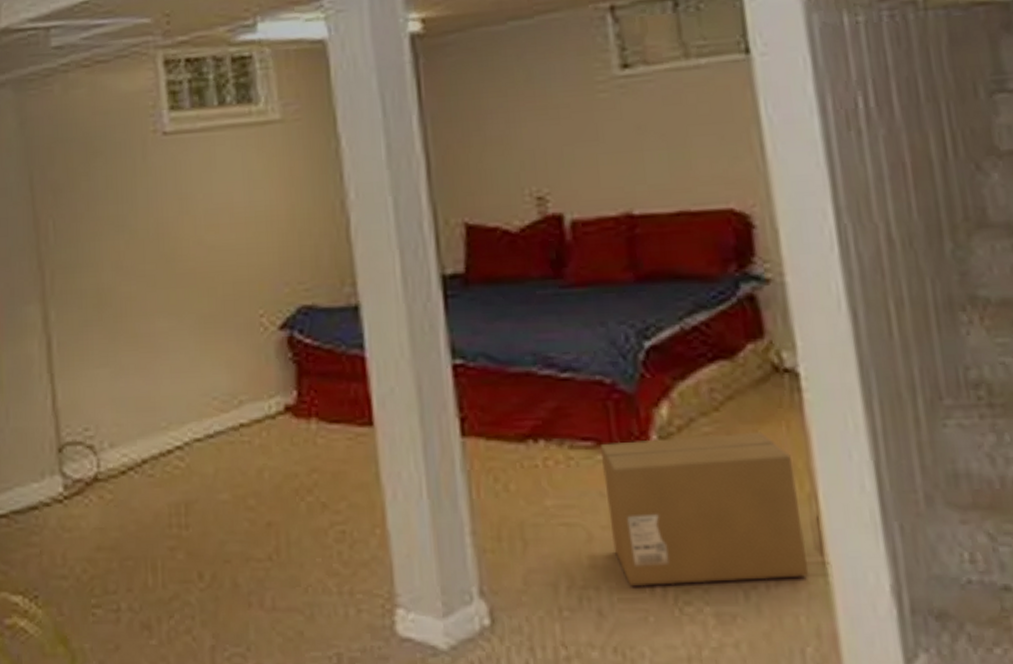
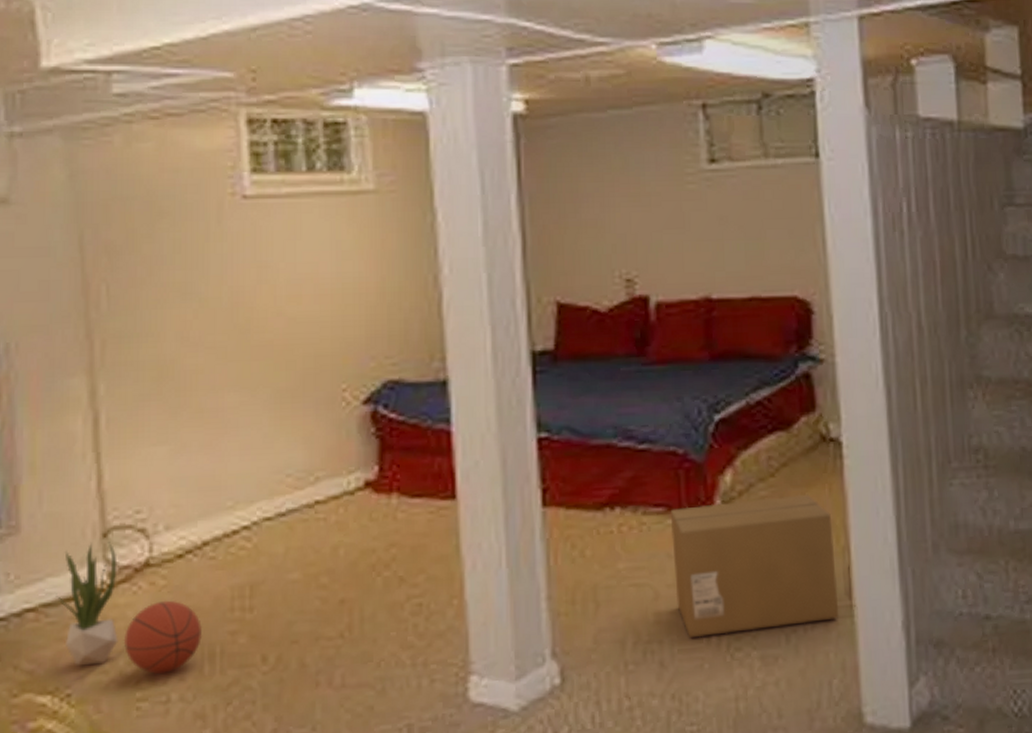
potted plant: none [23,456,75,571] -> present [56,542,118,667]
basketball: none [79,514,146,584] -> present [123,600,203,675]

